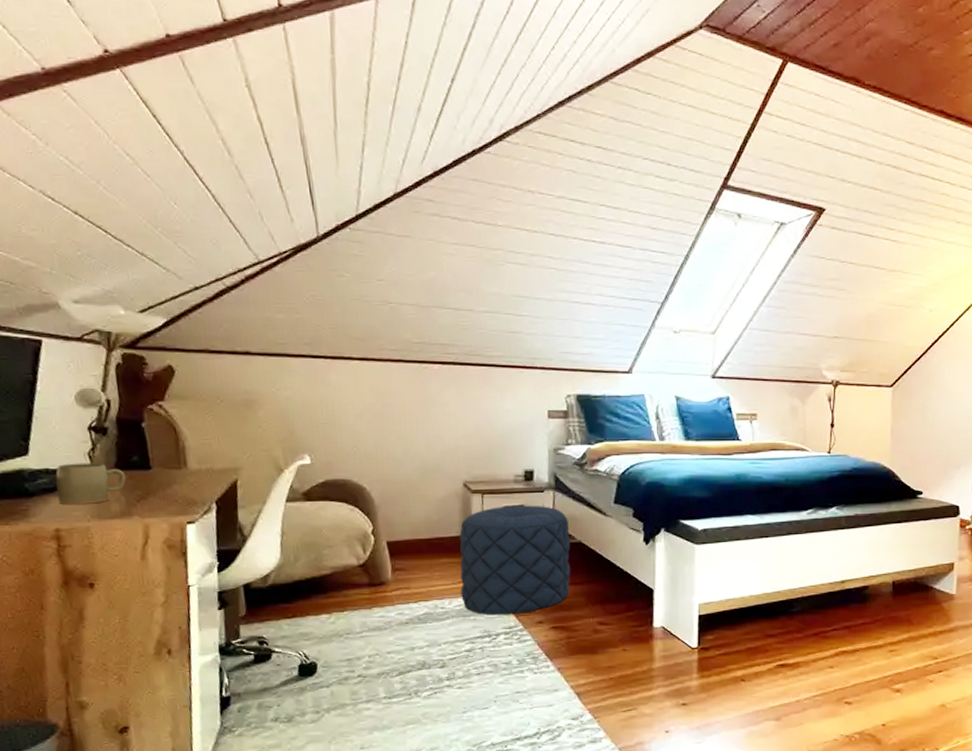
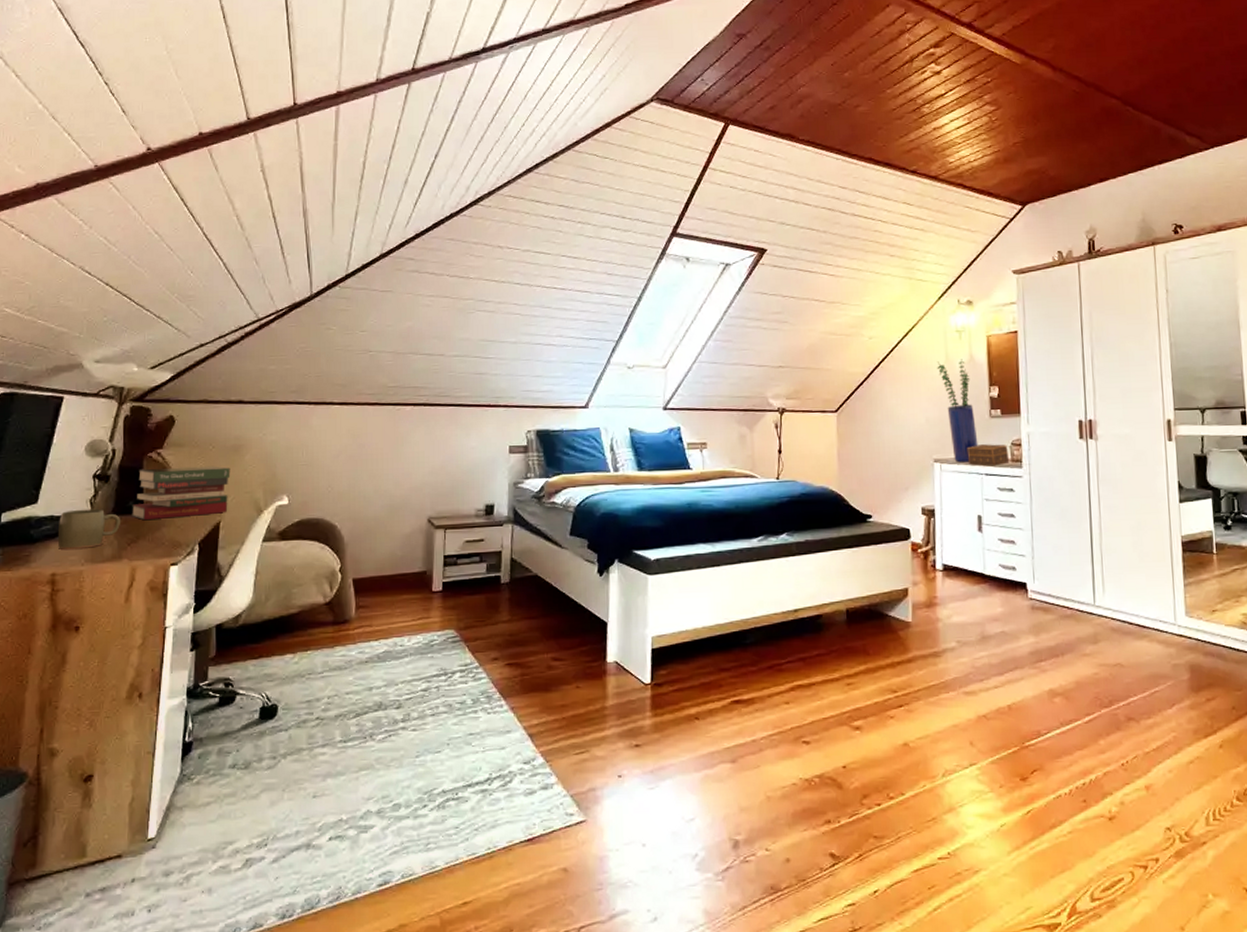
books: none [136,421,245,477] -> present [132,465,231,521]
pouf: present [459,505,571,615] -> none [420,539,527,652]

